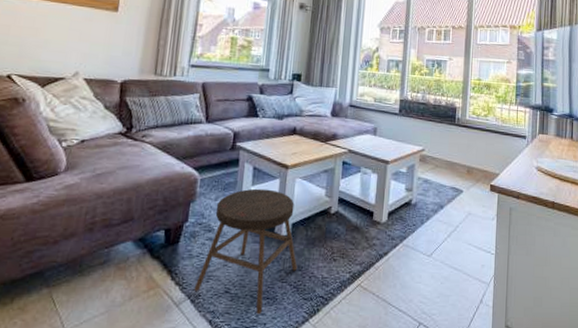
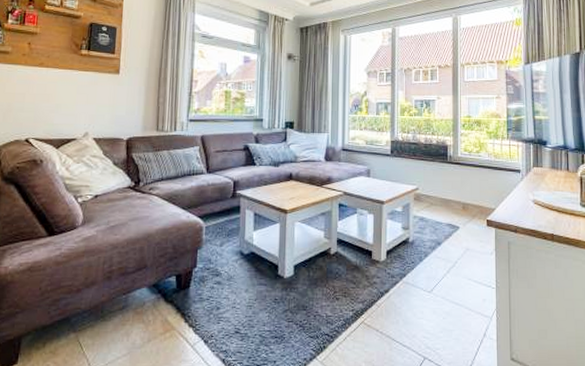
stool: present [194,188,298,315] -> none [206,233,302,353]

